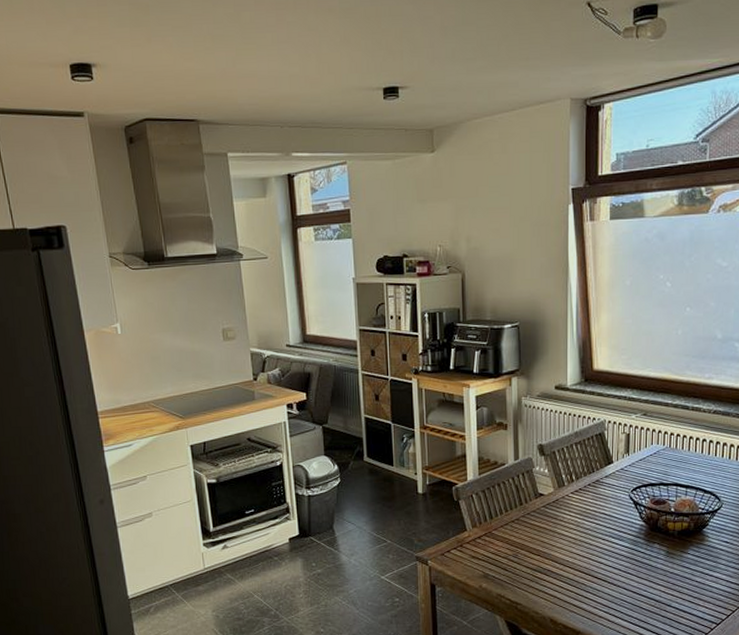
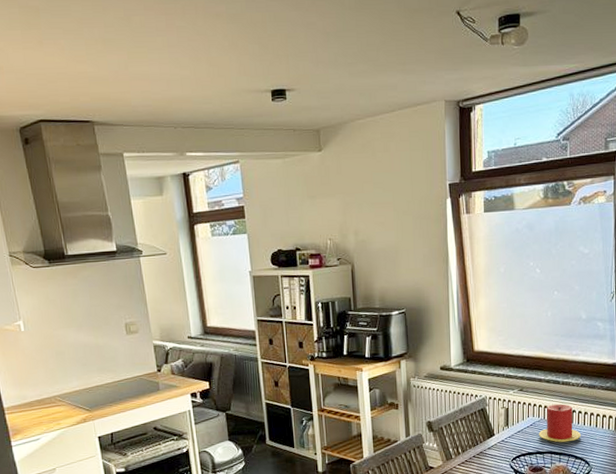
candle: none [663,431,712,474] -> present [538,404,582,443]

